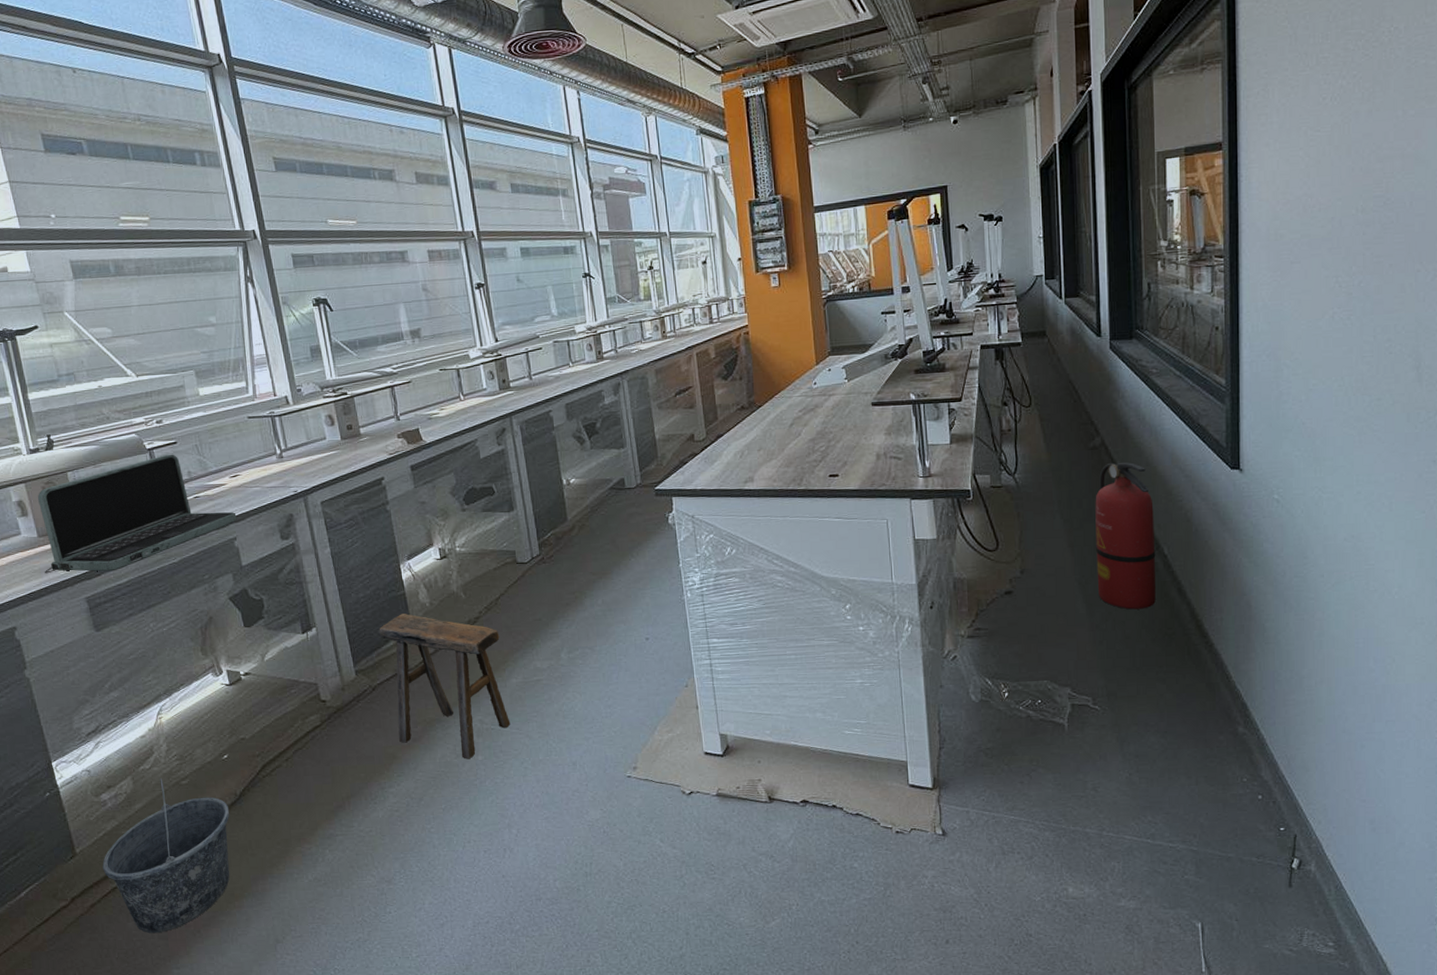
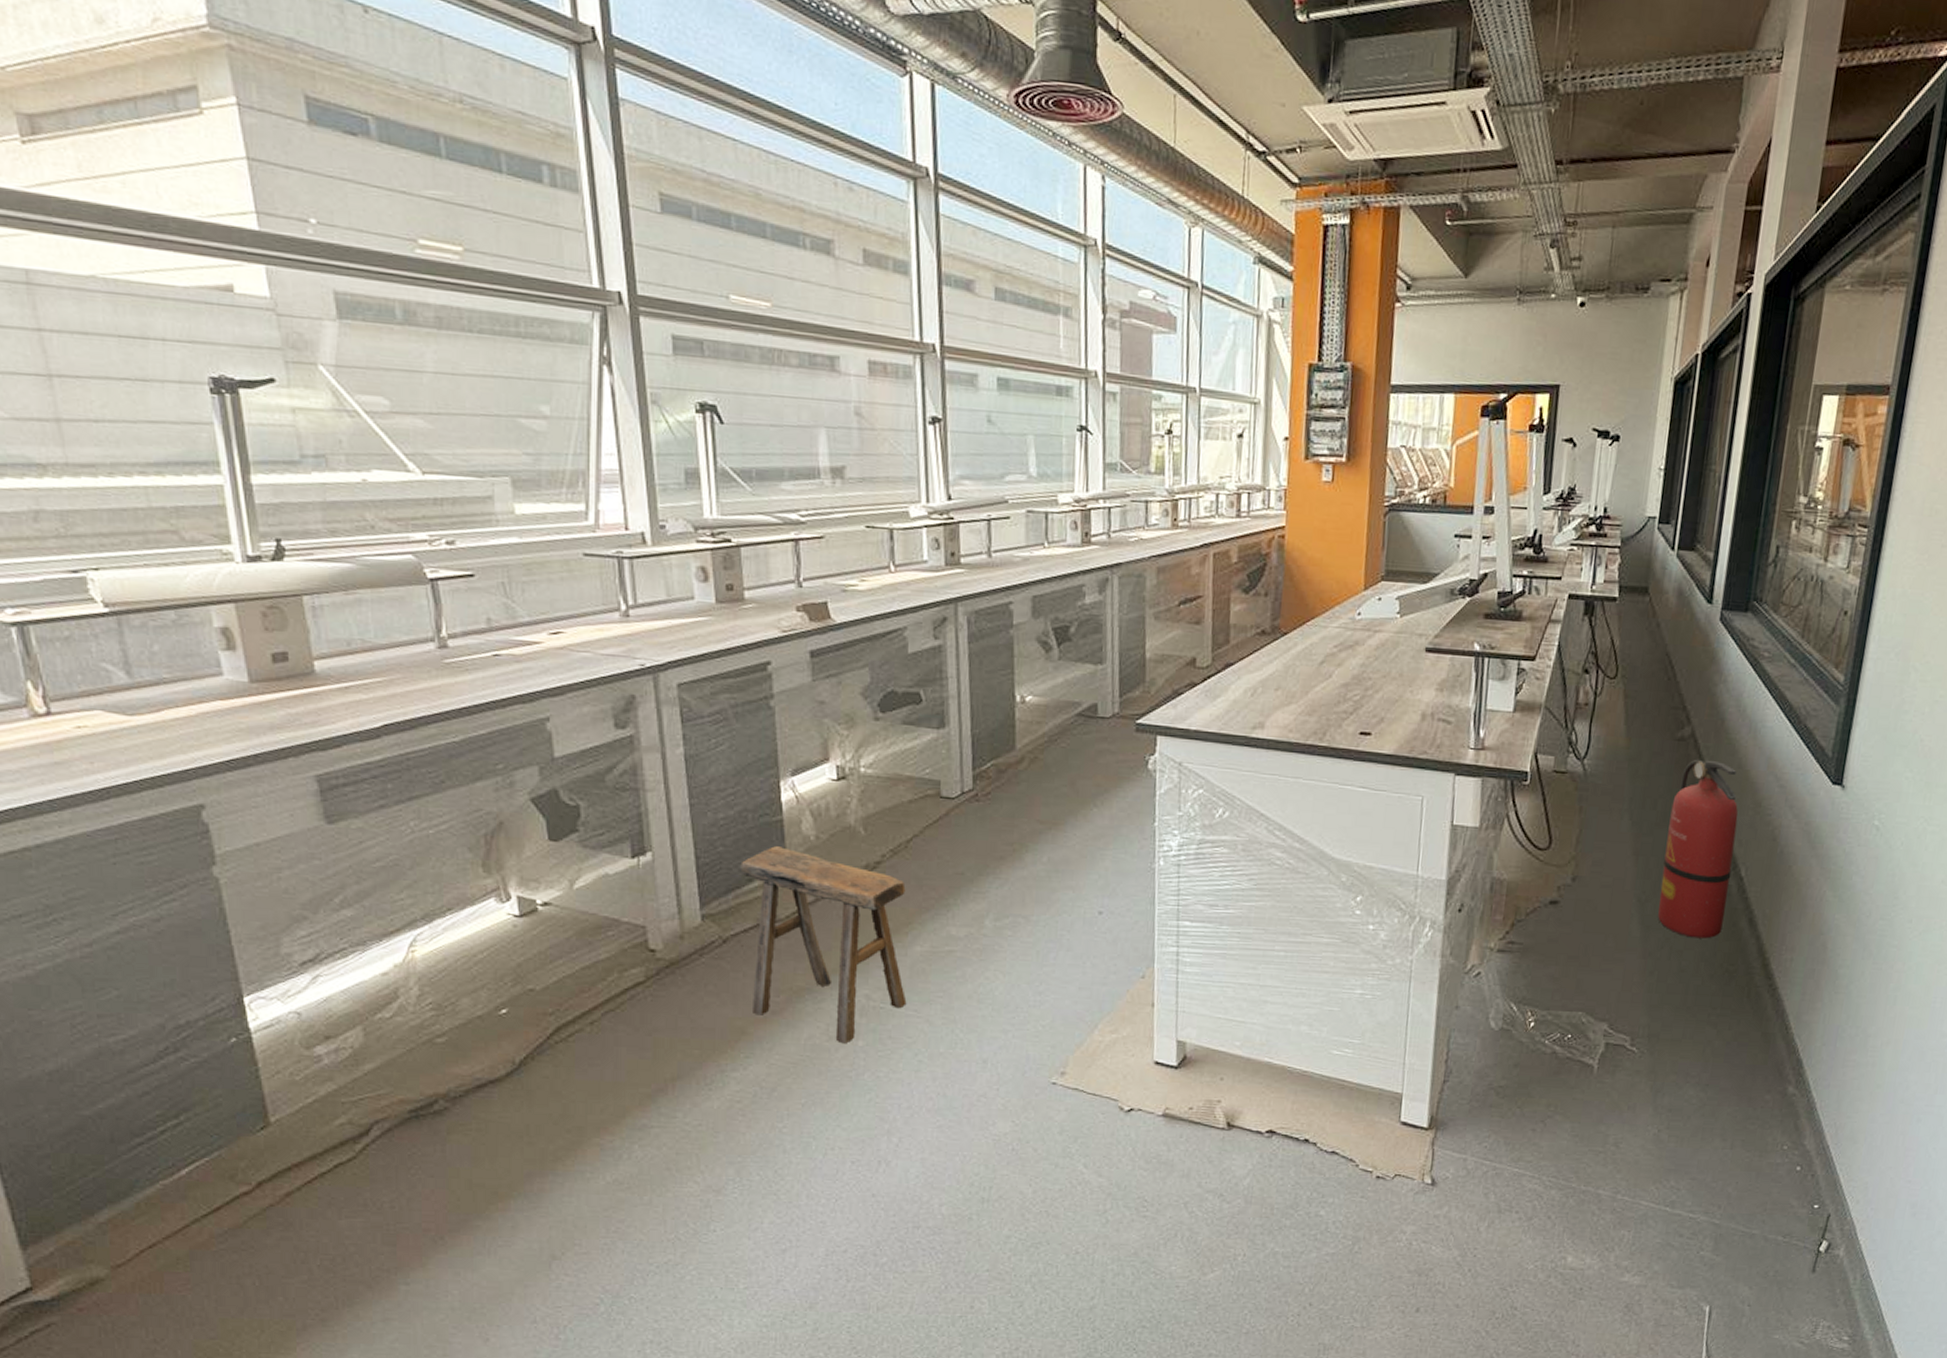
laptop: present [38,454,237,574] -> none [254,590,553,743]
bucket: present [102,778,230,934] -> none [308,1031,503,1237]

